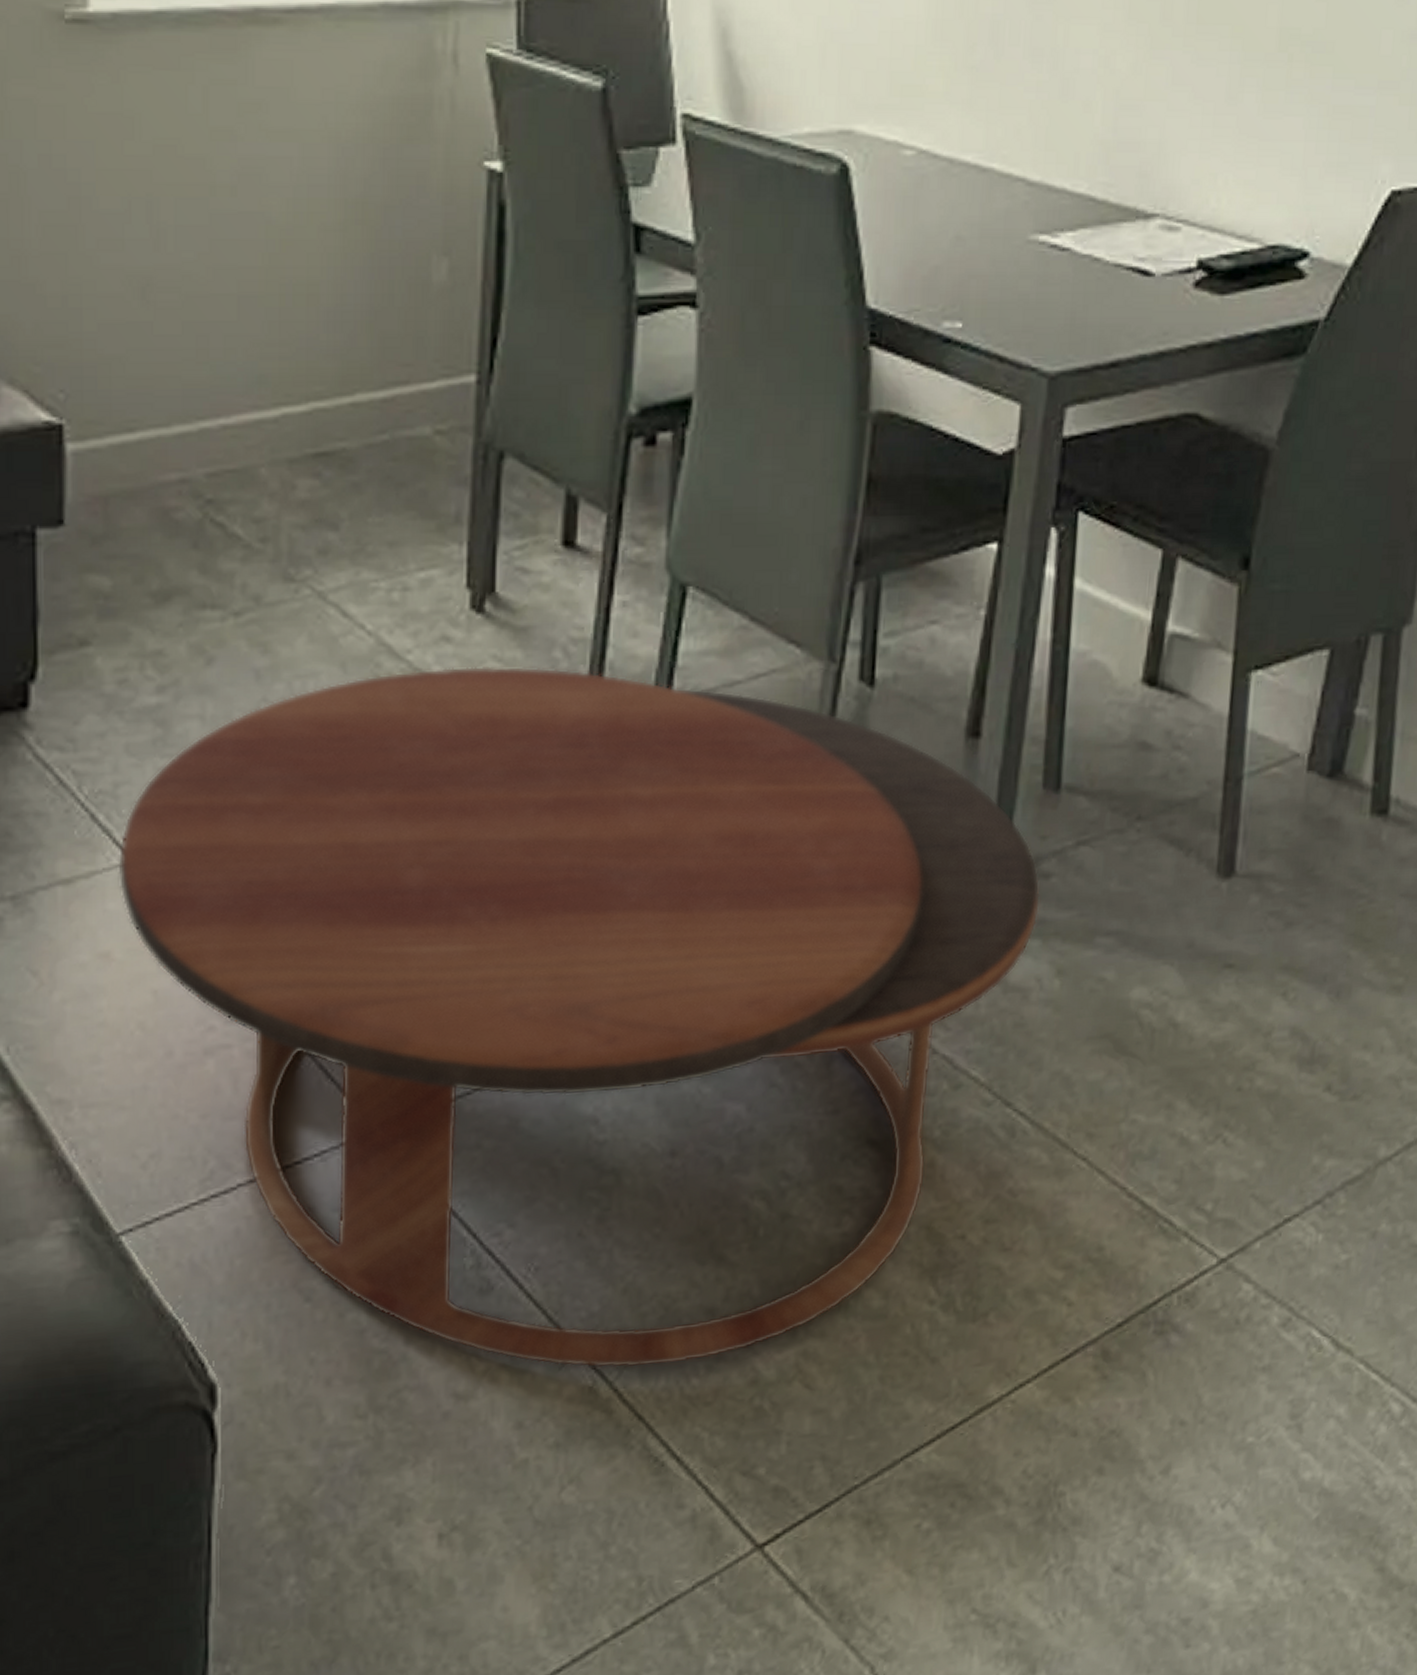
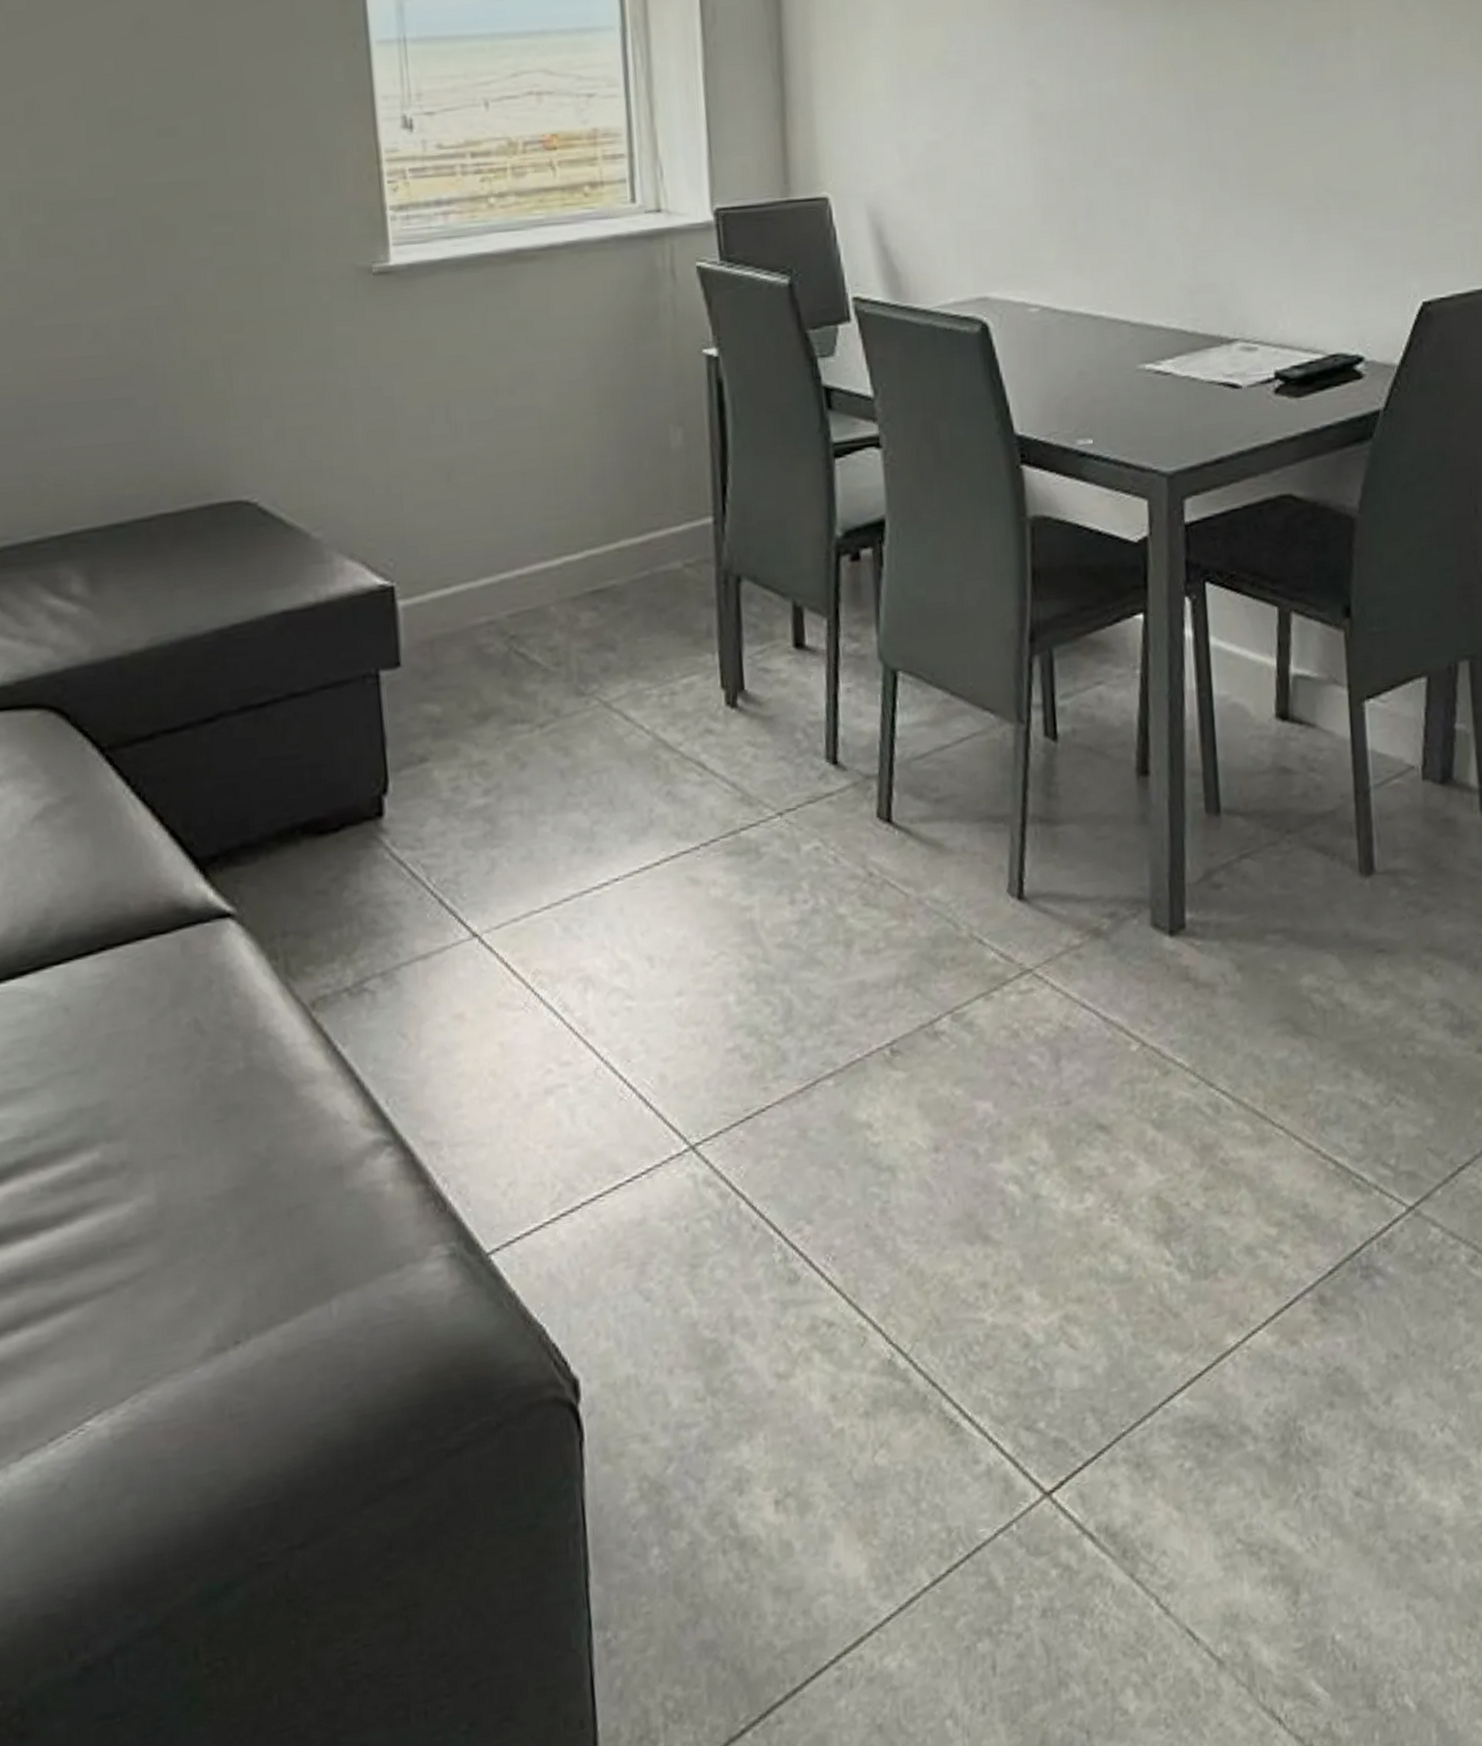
coffee table: present [117,666,1041,1369] -> none [462,747,1217,1343]

